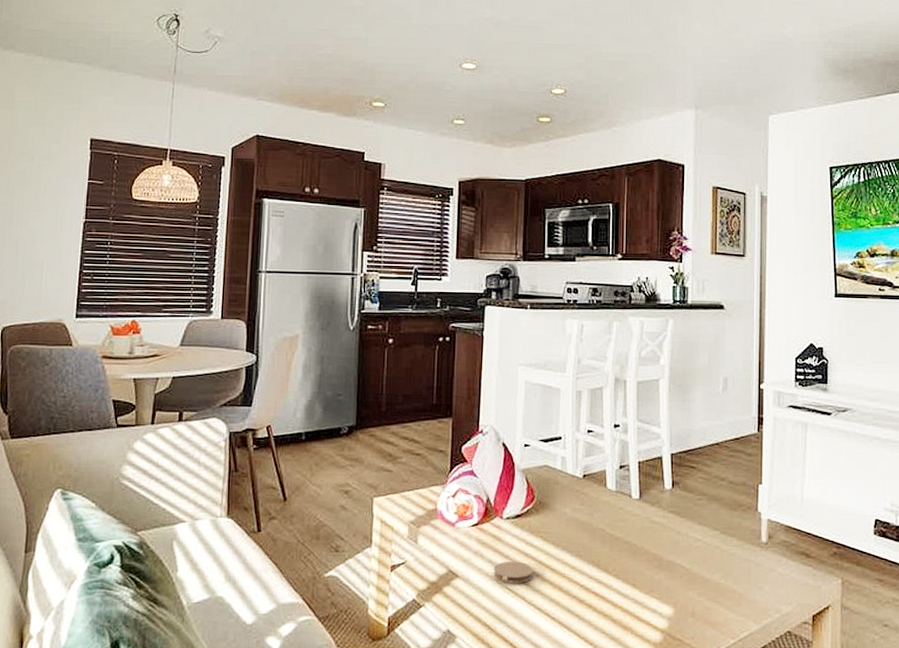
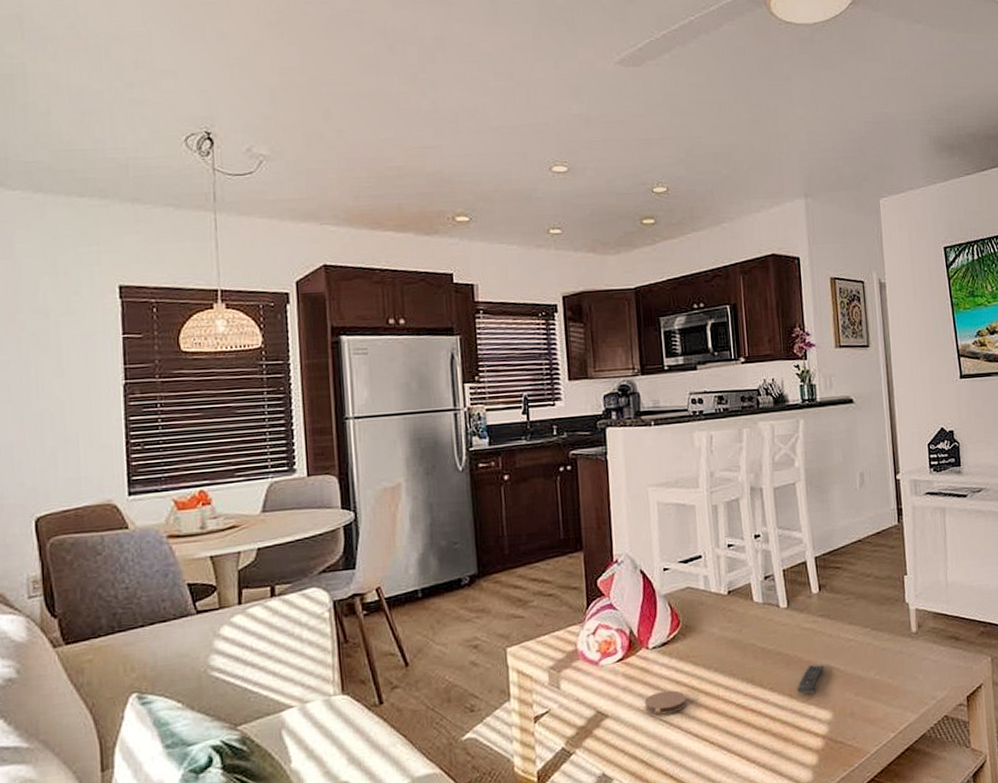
remote control: none [641,559,670,587] -> present [797,664,825,694]

